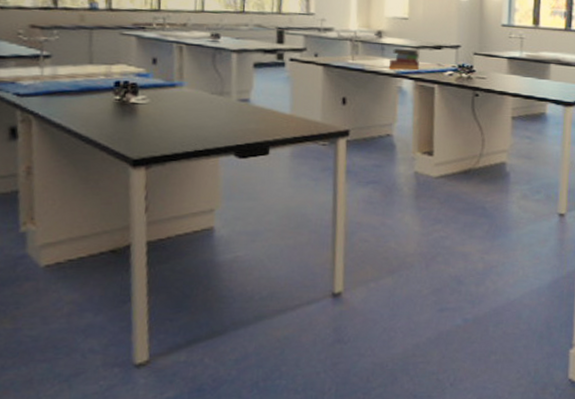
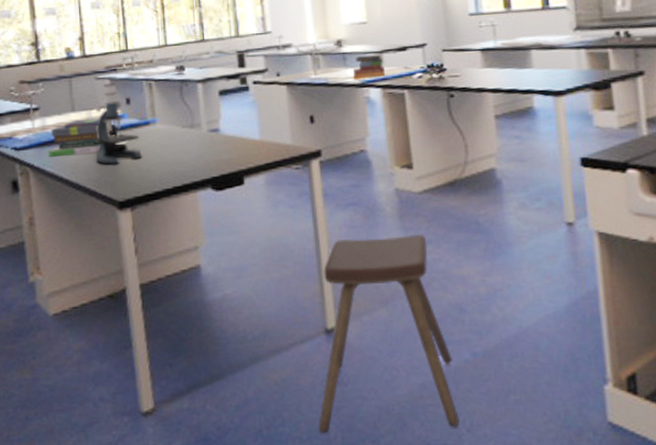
books: none [57,73,137,109] -> present [49,118,116,158]
microscope: none [112,40,164,122] -> present [94,83,142,165]
music stool: none [315,212,446,387] -> present [319,235,460,434]

